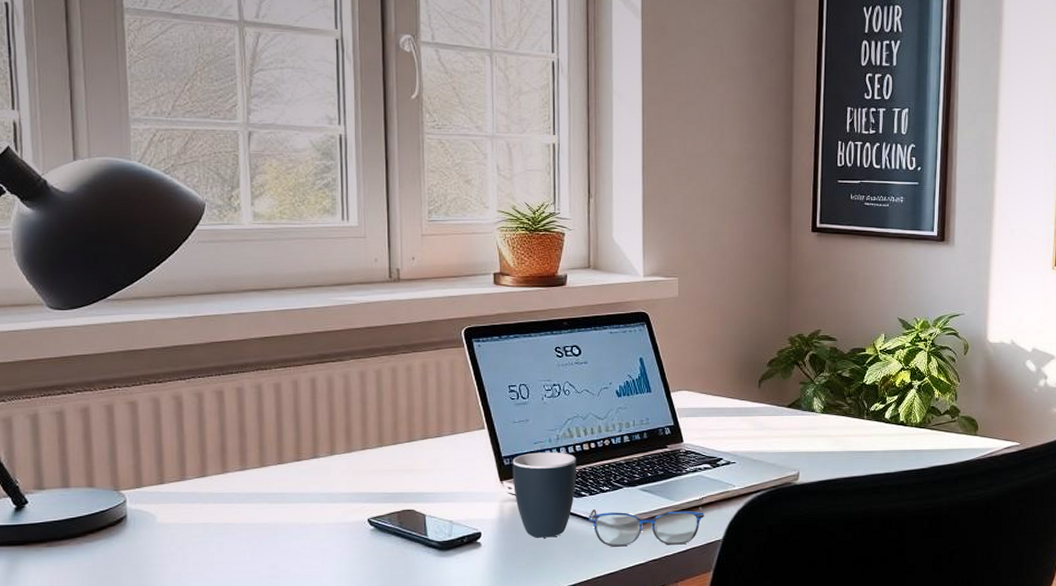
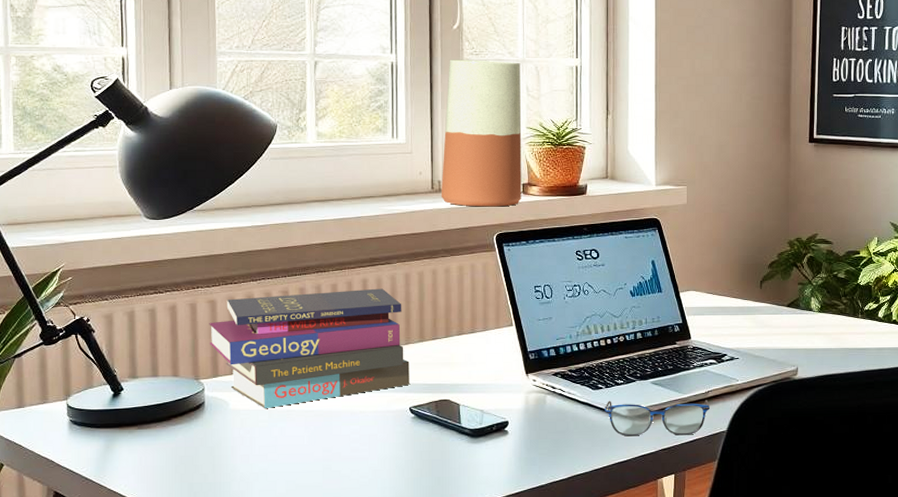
books: none [129,388,367,522] -> present [209,288,410,408]
vase: none [400,133,493,298] -> present [441,59,522,207]
mug: present [512,452,576,538] -> none [537,347,594,427]

